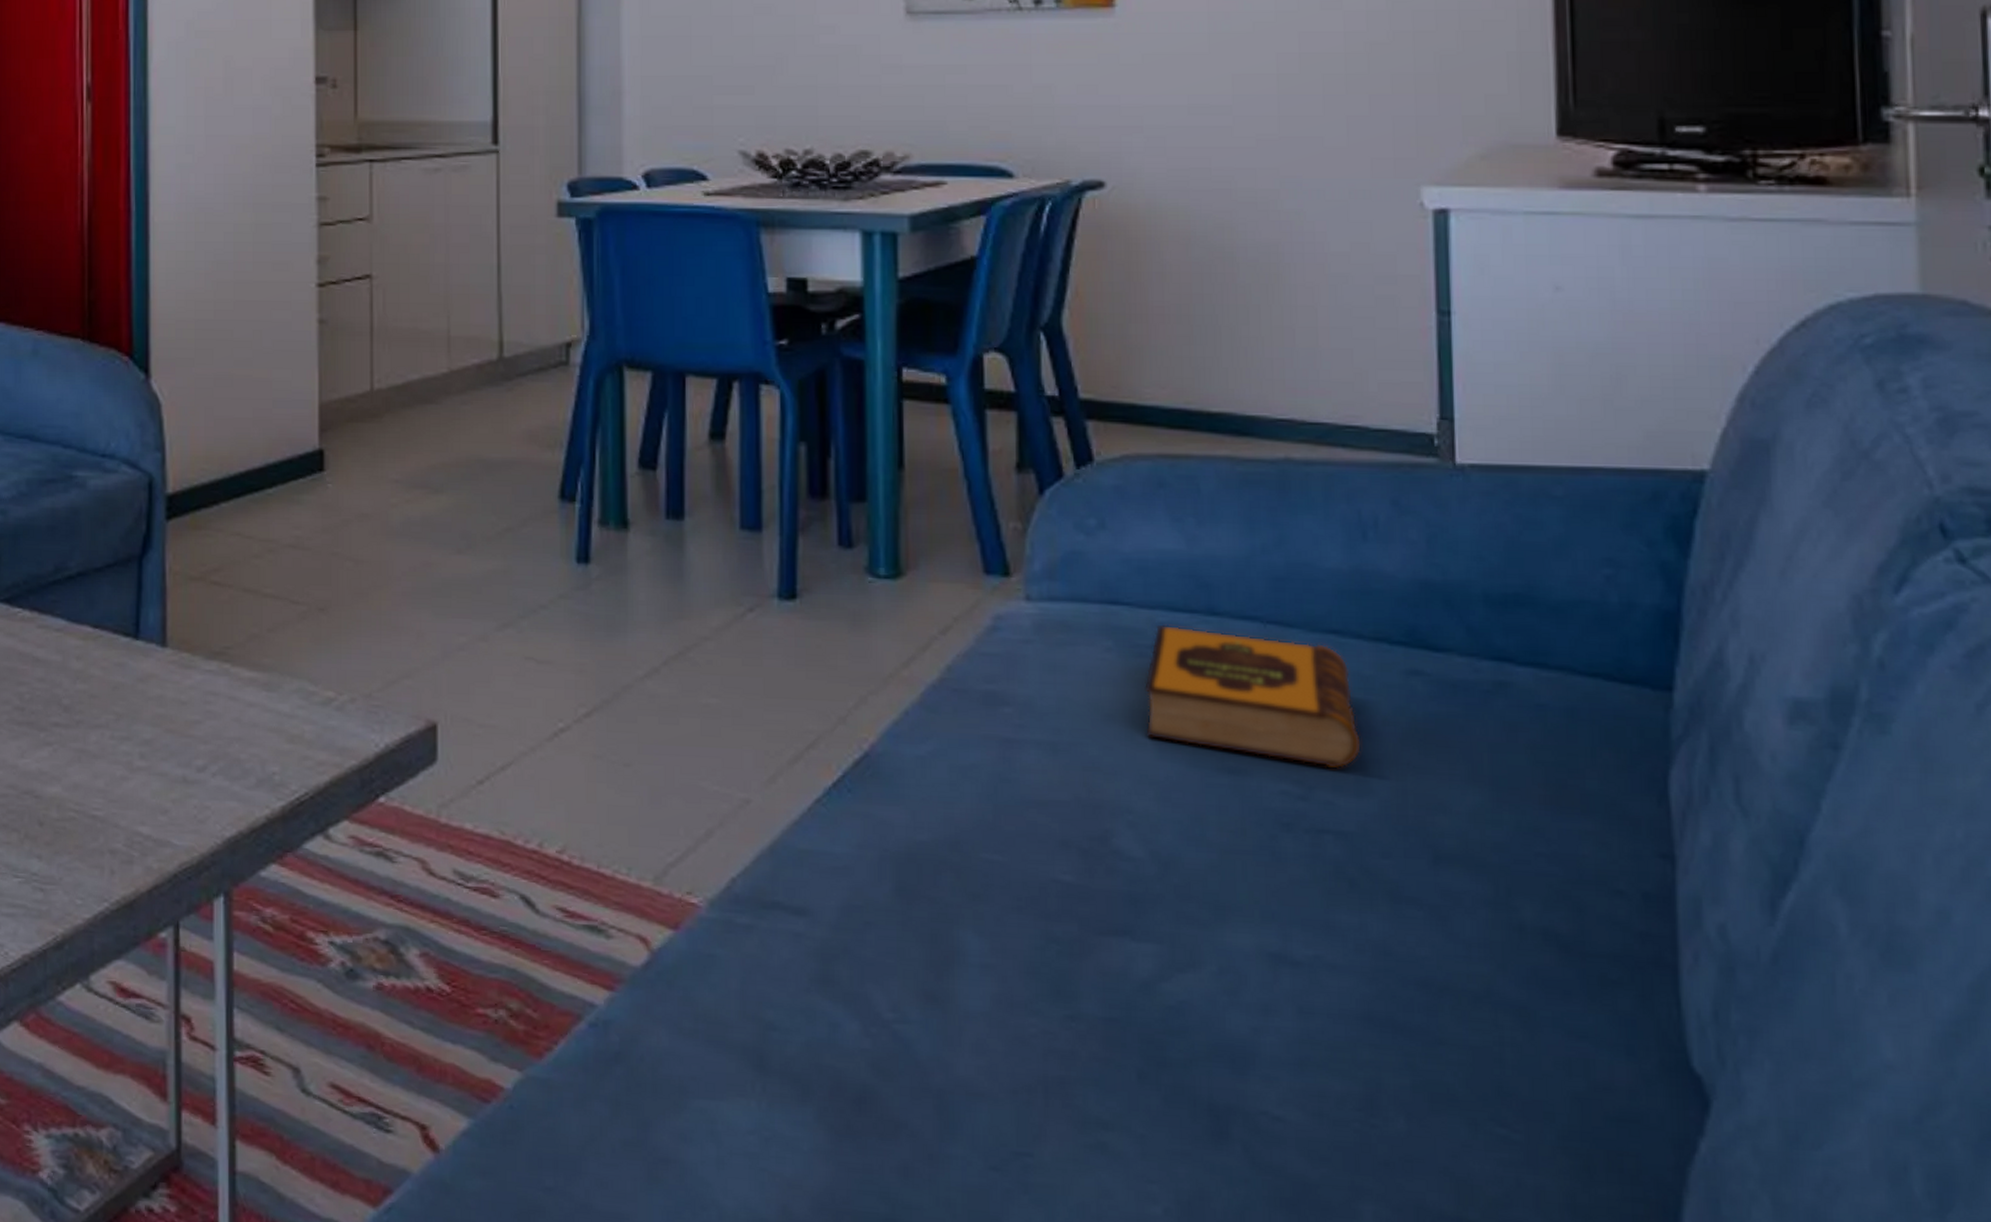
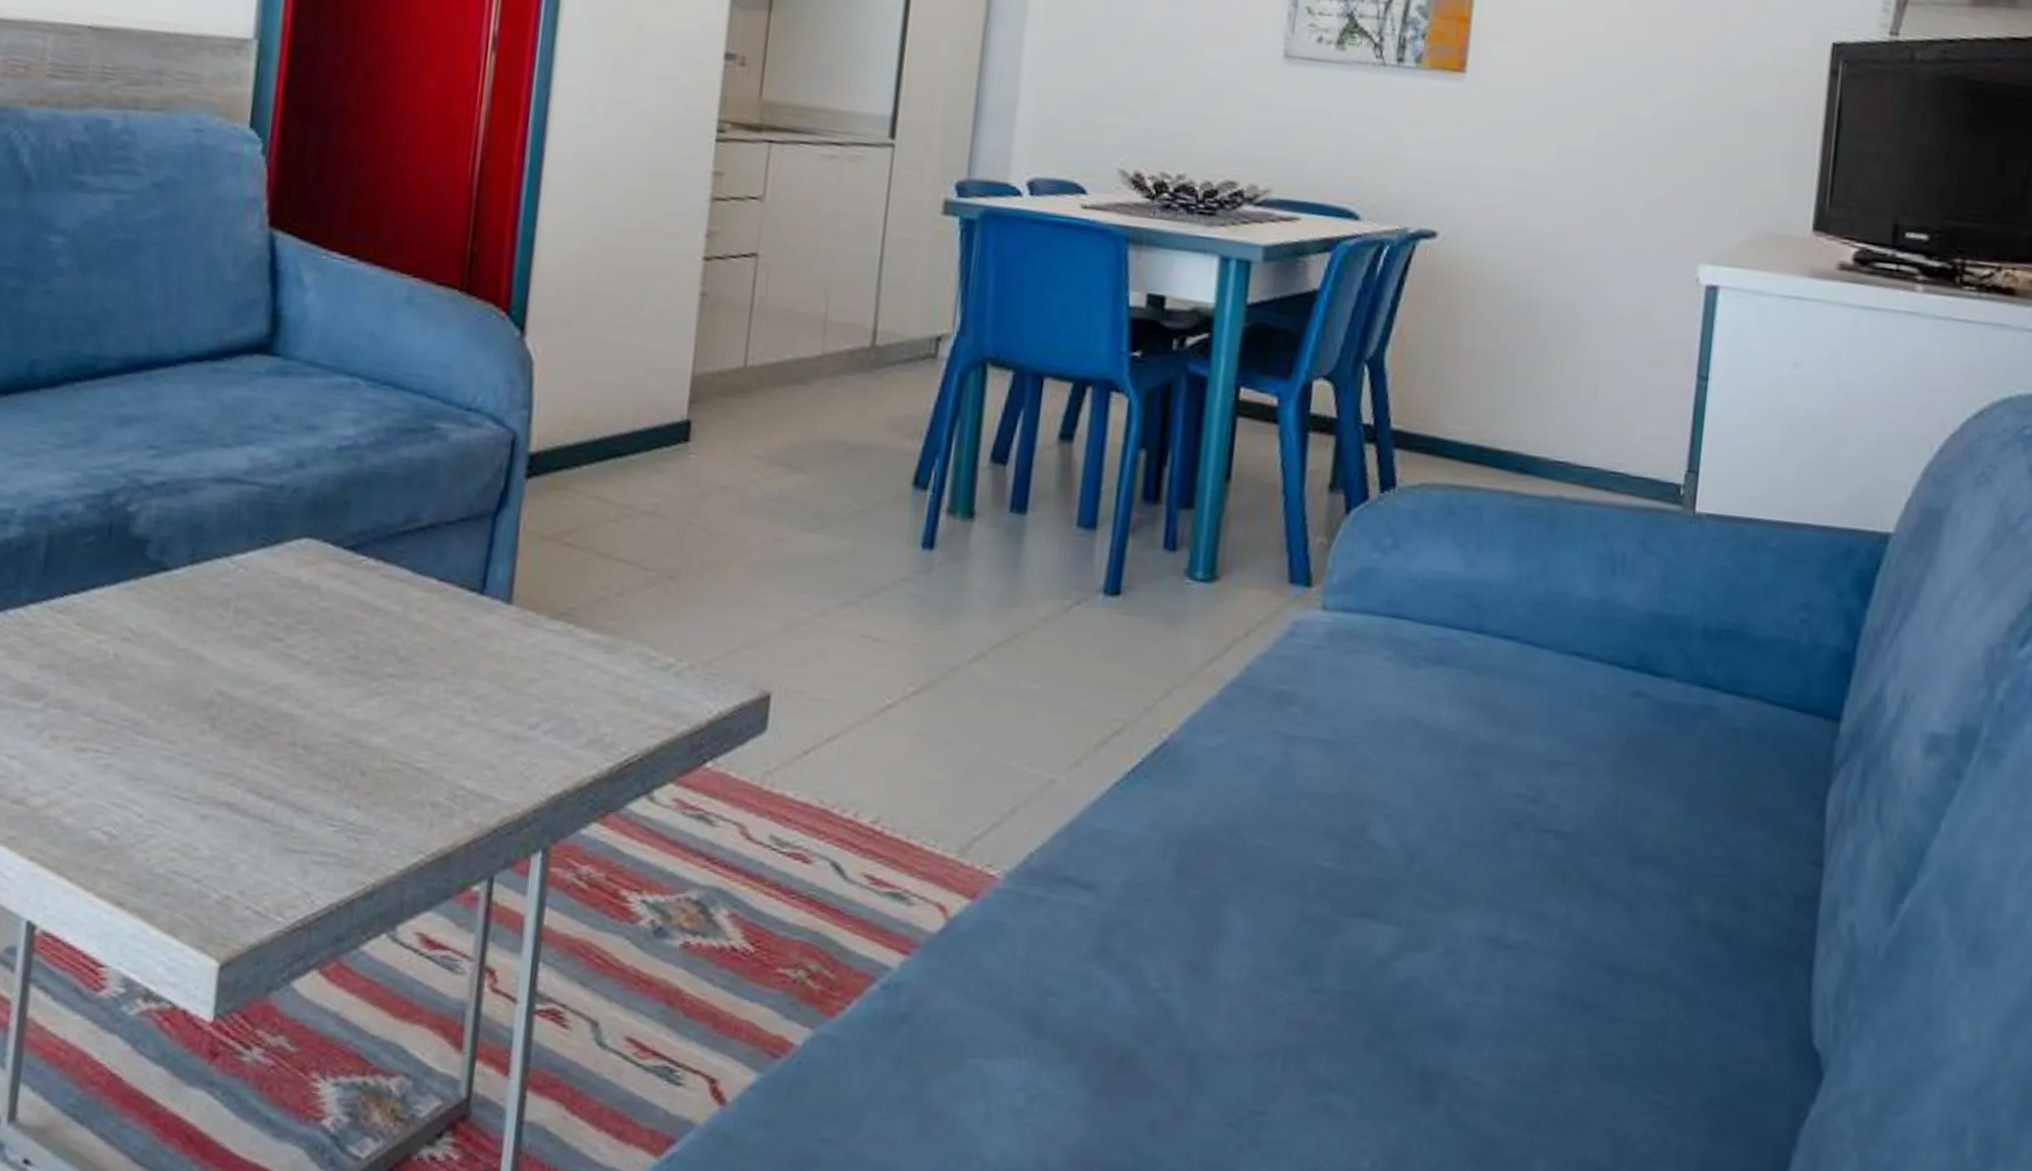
hardback book: present [1143,624,1362,769] -> none [1410,639,1589,776]

